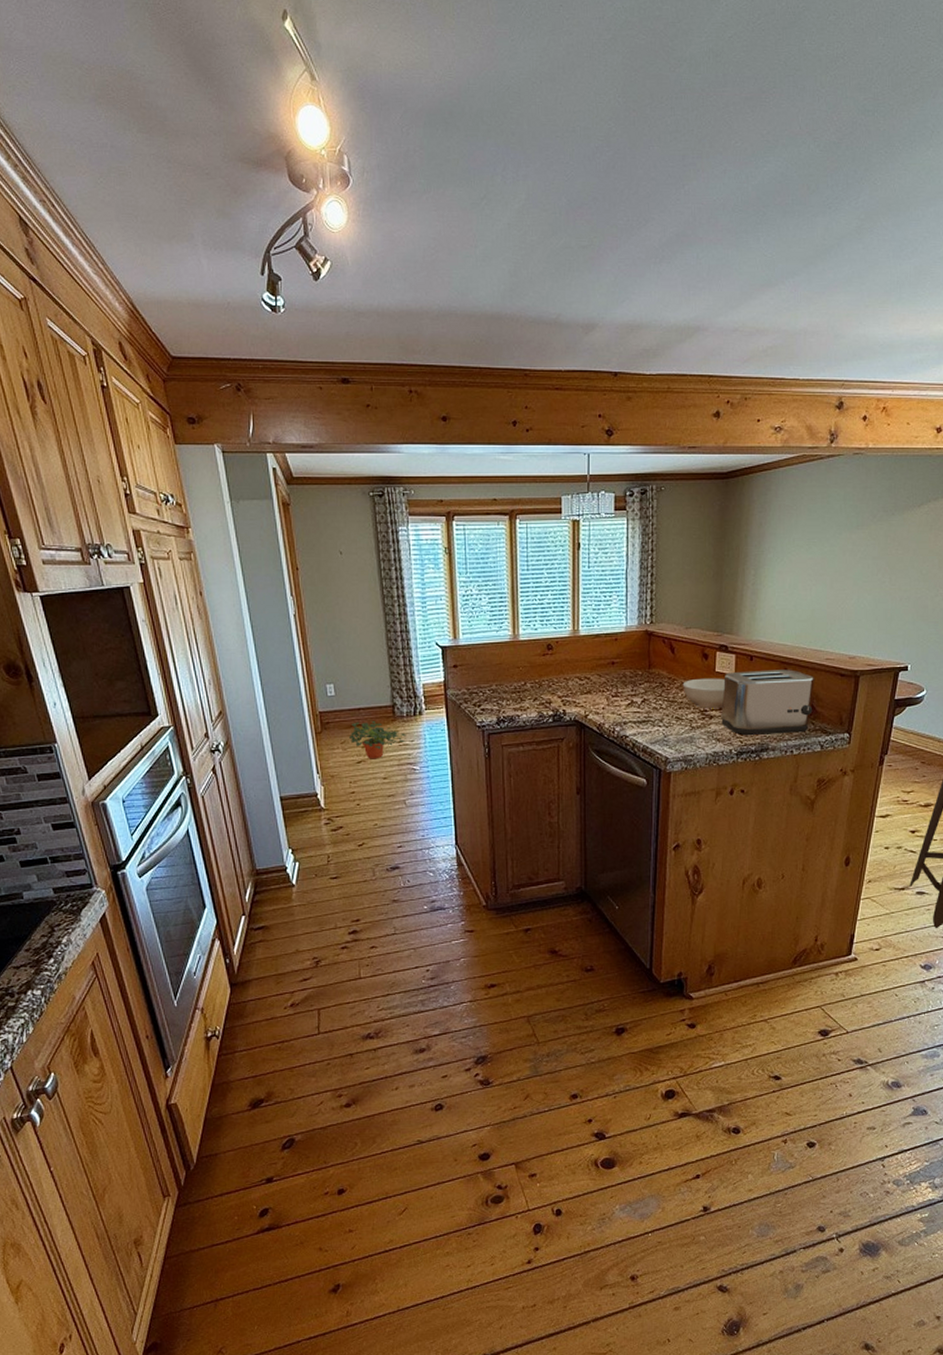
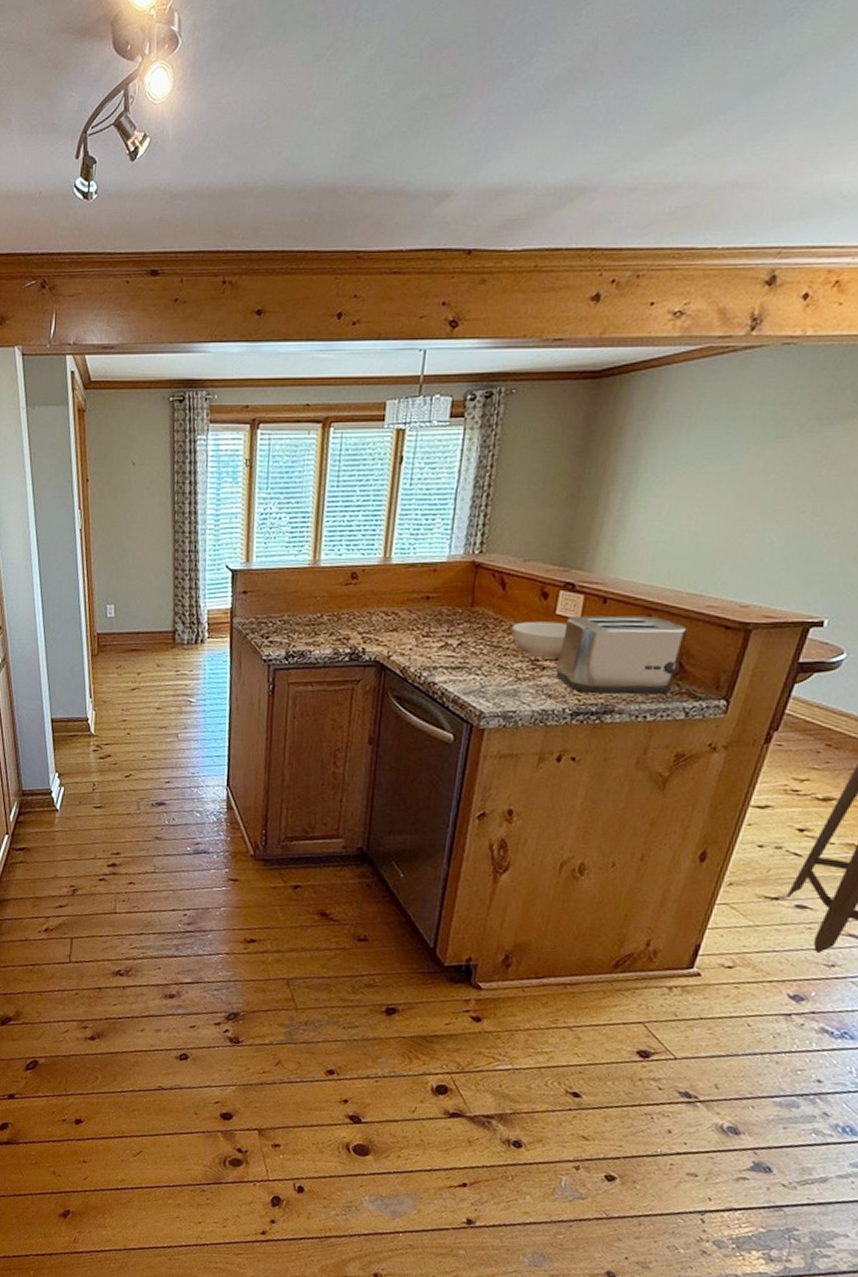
potted plant: present [349,720,406,759] -> none [126,645,185,688]

